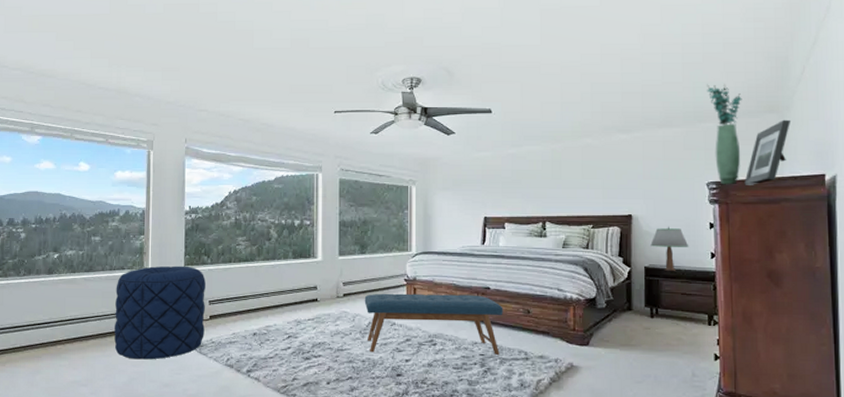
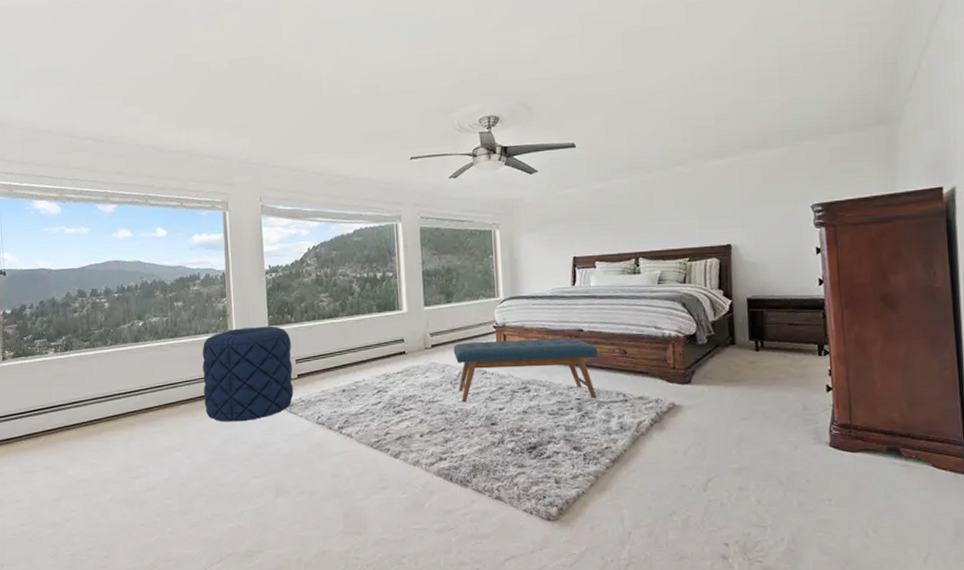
table lamp: present [650,226,689,272] -> none [752,253,795,302]
vase: present [707,84,742,185] -> none [808,97,848,207]
picture frame: present [744,119,792,185] -> none [853,130,903,205]

